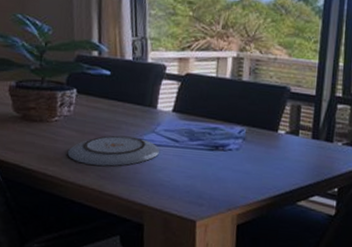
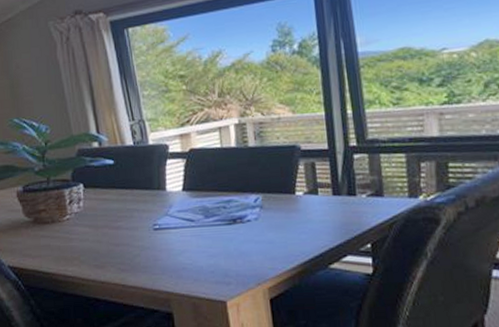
plate: present [67,135,160,167] -> none [83,223,177,259]

